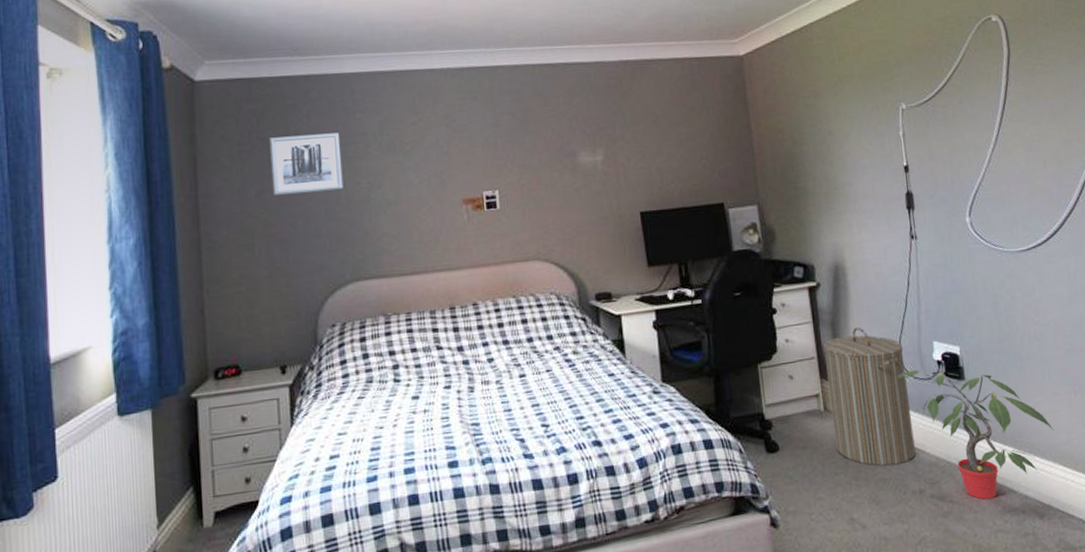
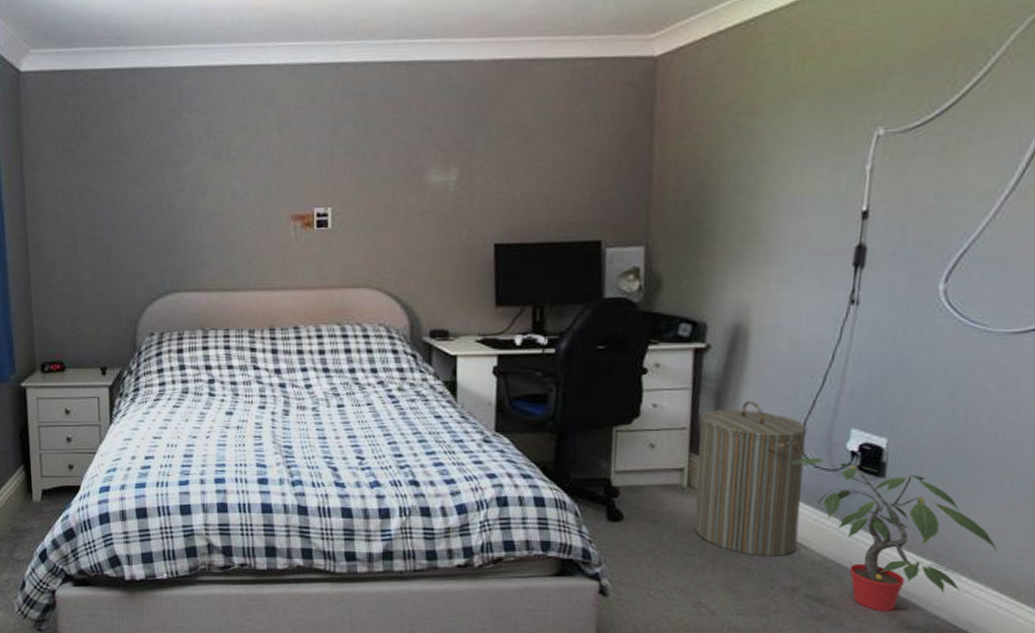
wall art: present [269,132,344,196] -> none [93,134,166,199]

